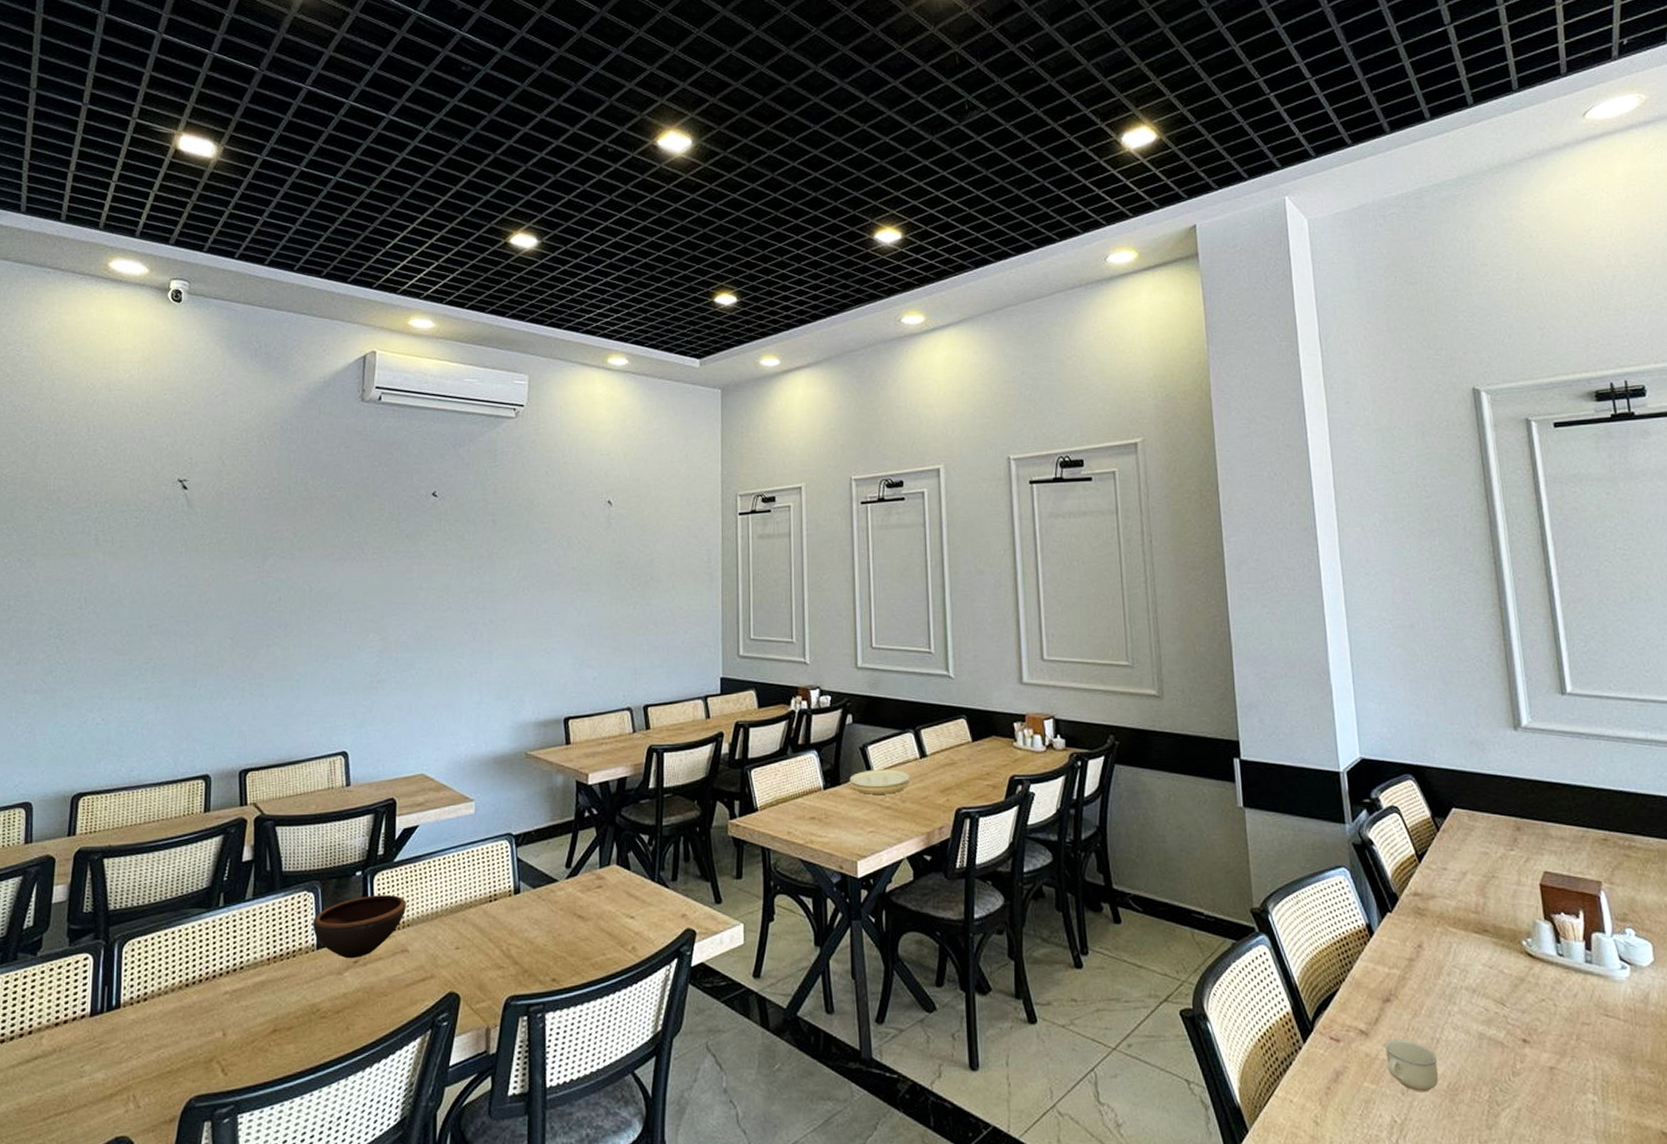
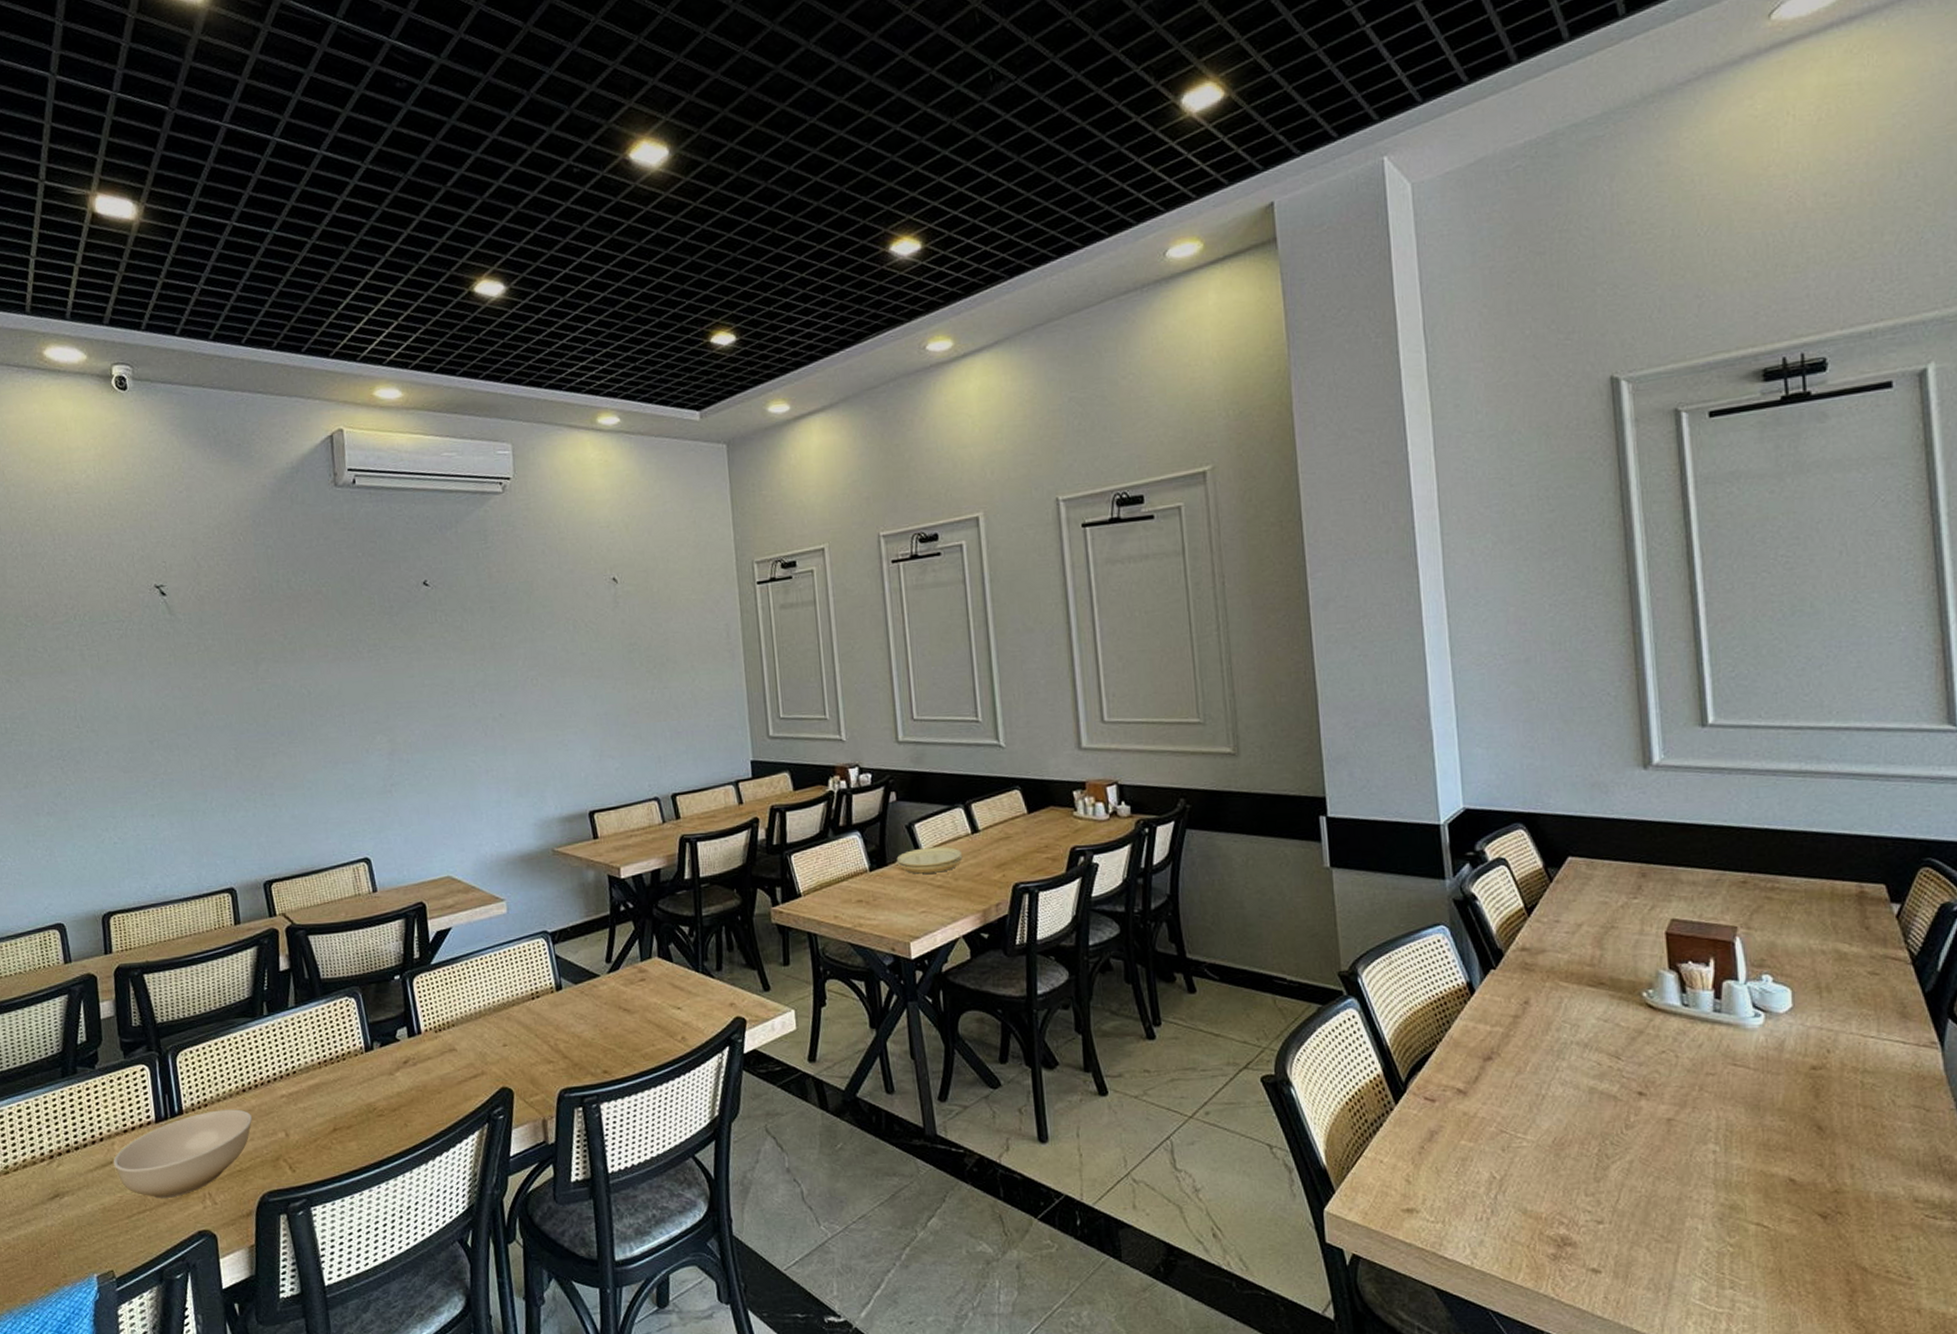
bowl: none [38,1005,192,1099] -> present [113,1109,253,1198]
bowl: present [313,895,406,959] -> none [357,997,449,1060]
cup: present [1384,1039,1439,1092] -> none [1484,1096,1544,1148]

